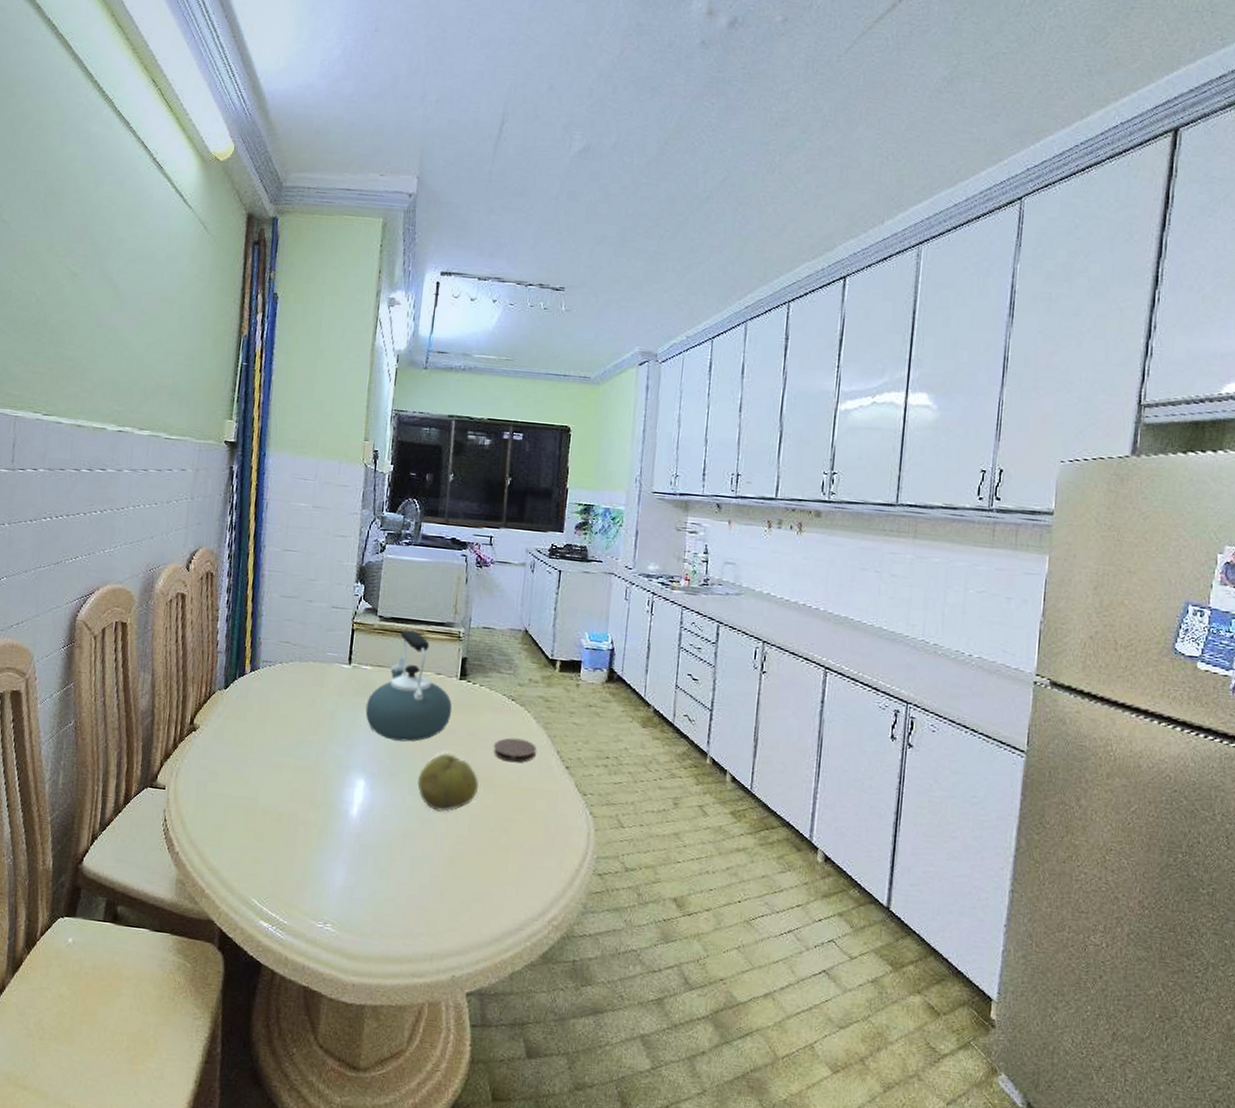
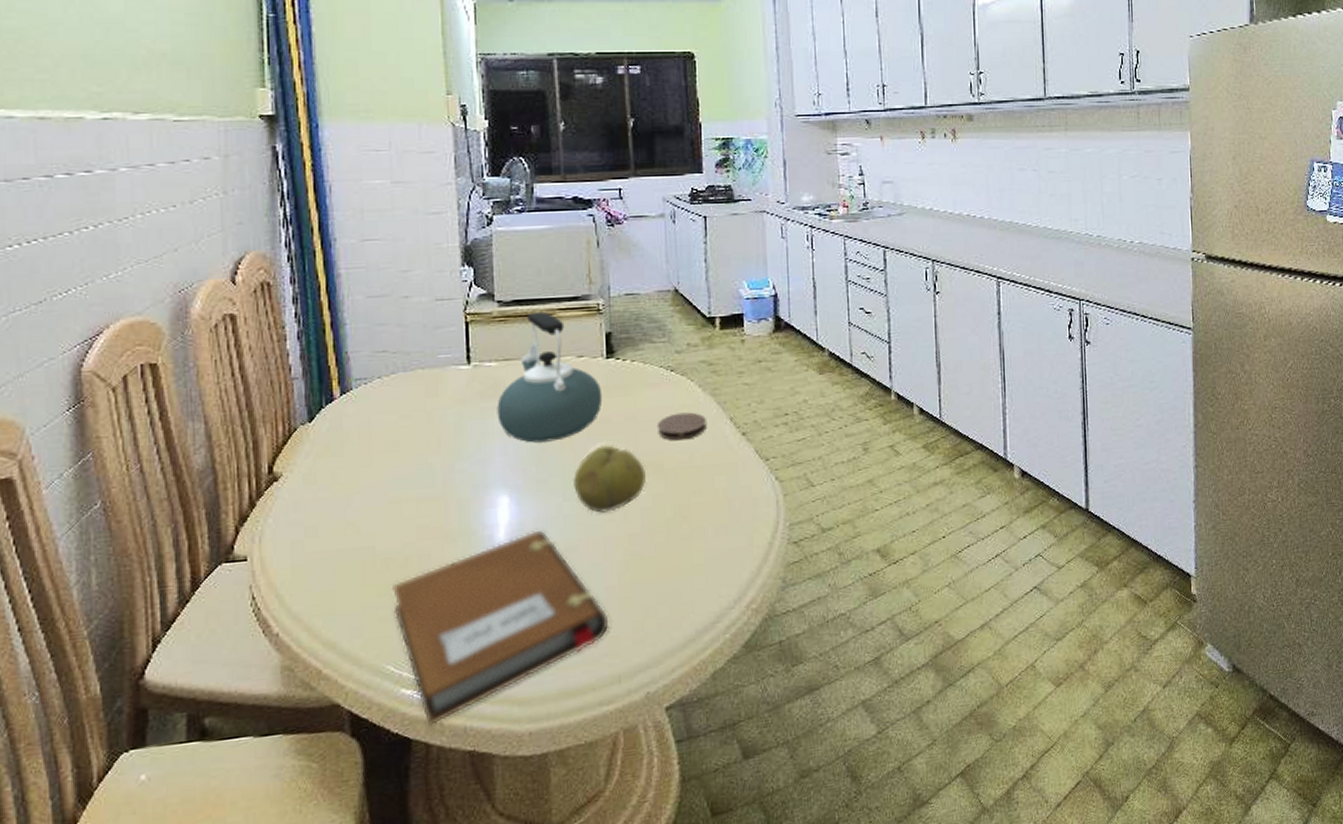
notebook: none [263,813,431,958] -> present [392,529,610,727]

